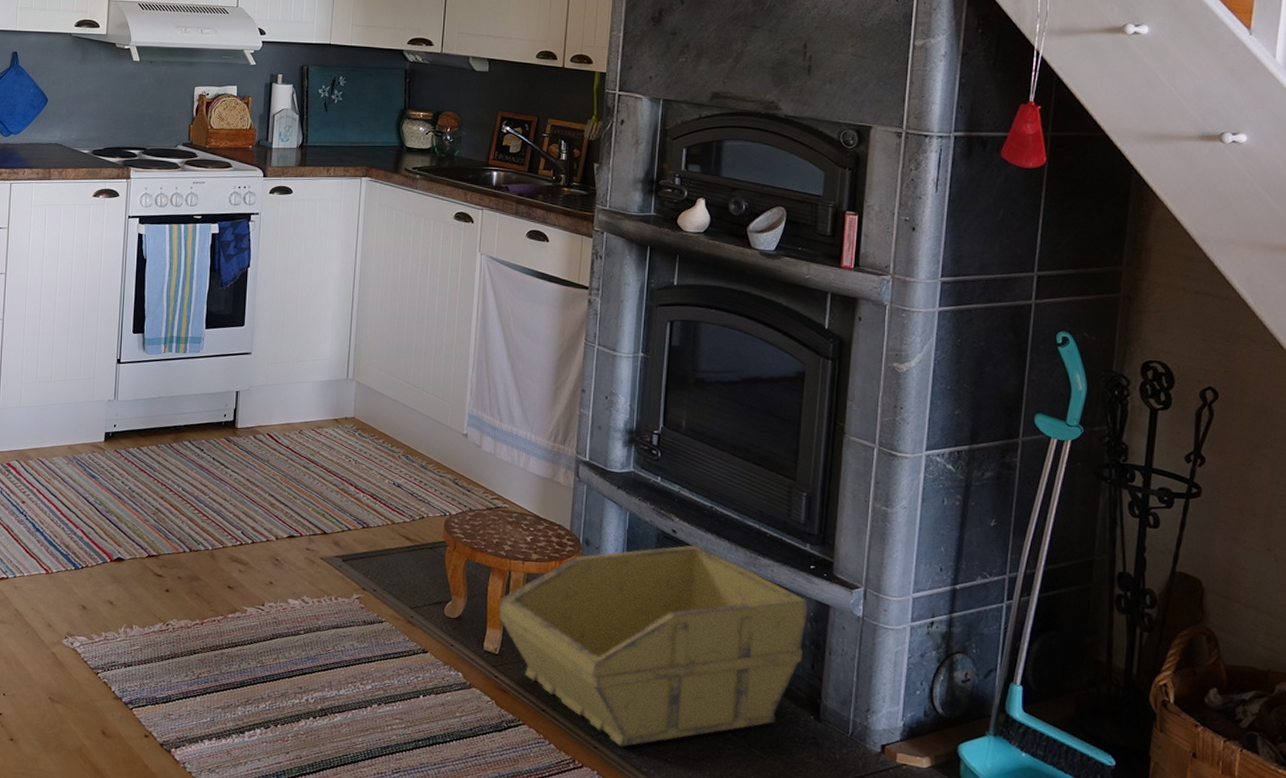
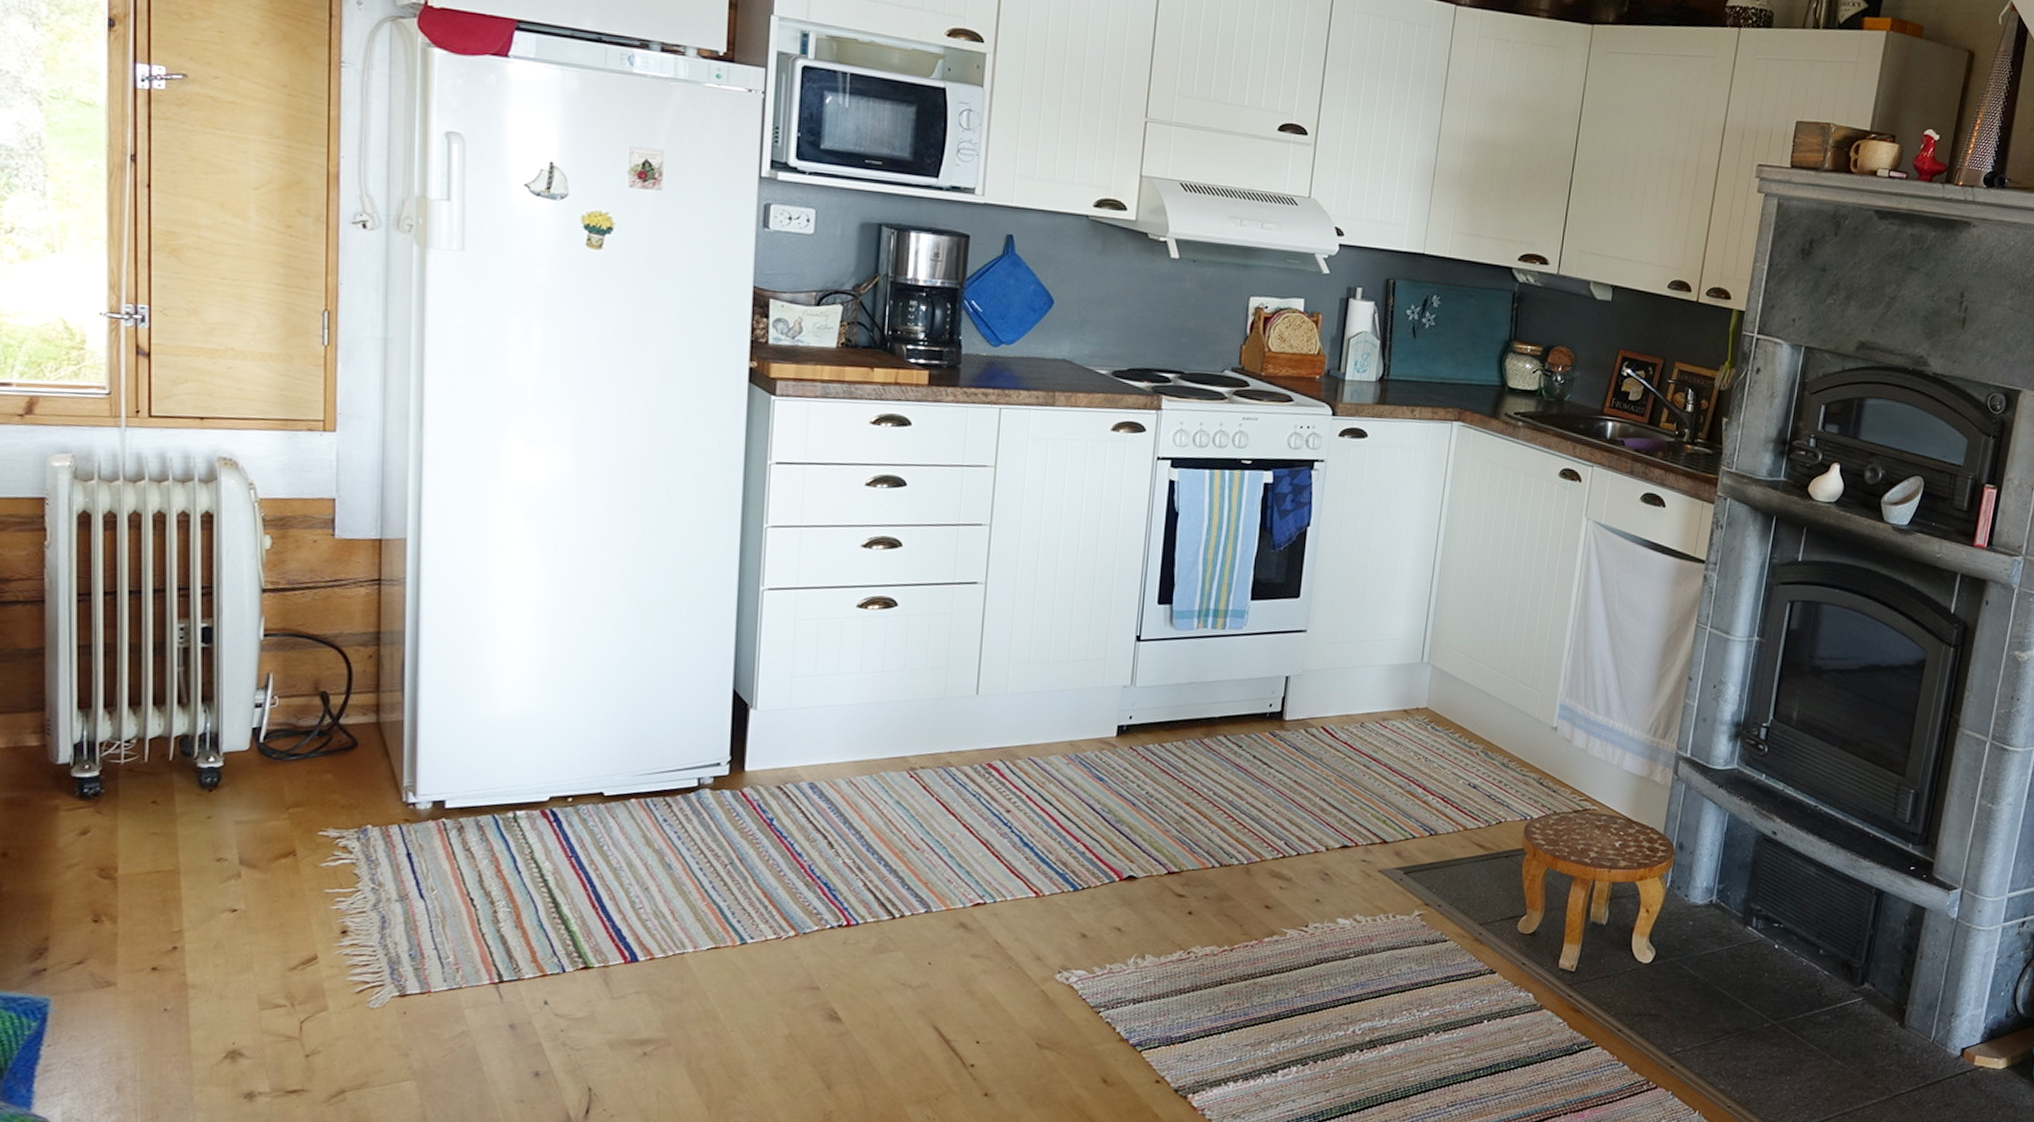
storage bin: present [498,545,809,747] -> none [1578,847,1905,1065]

